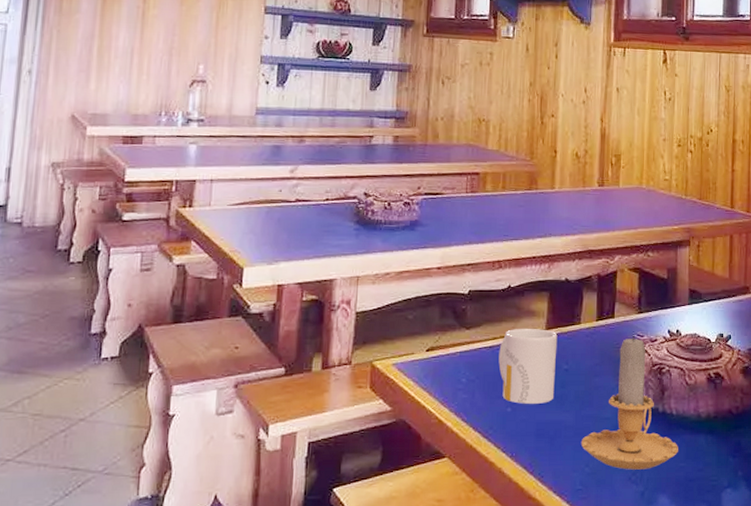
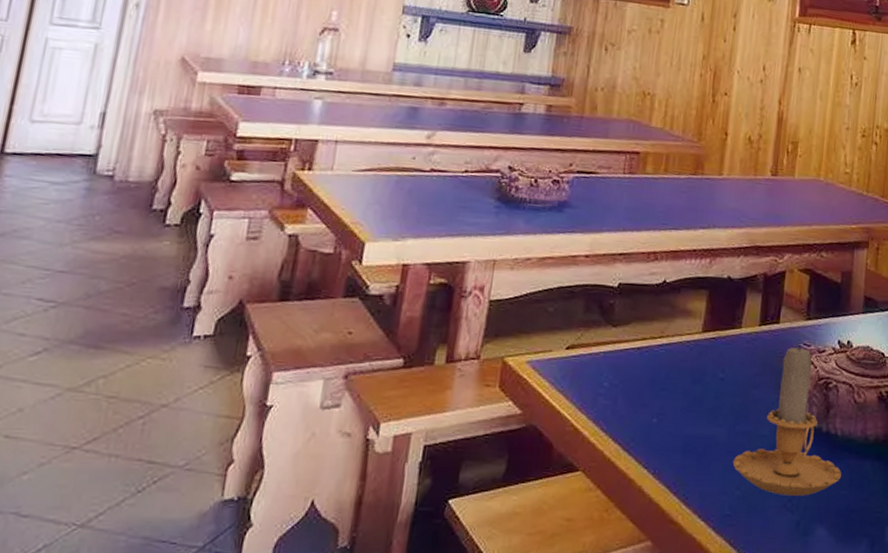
mug: present [498,328,558,404] -> none [646,329,715,416]

